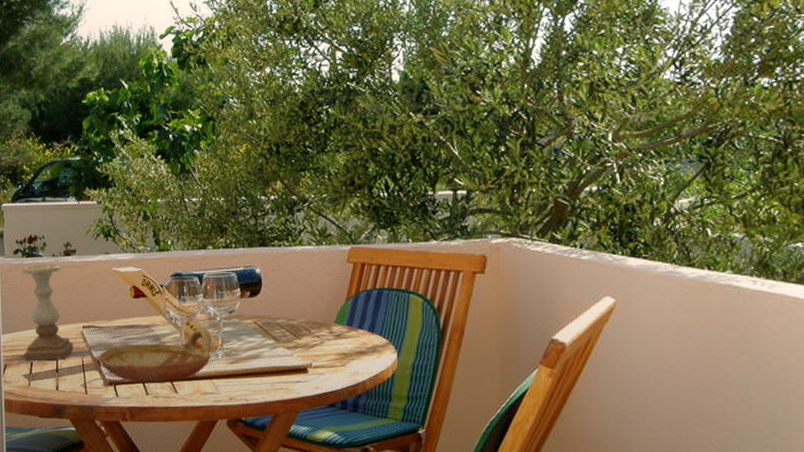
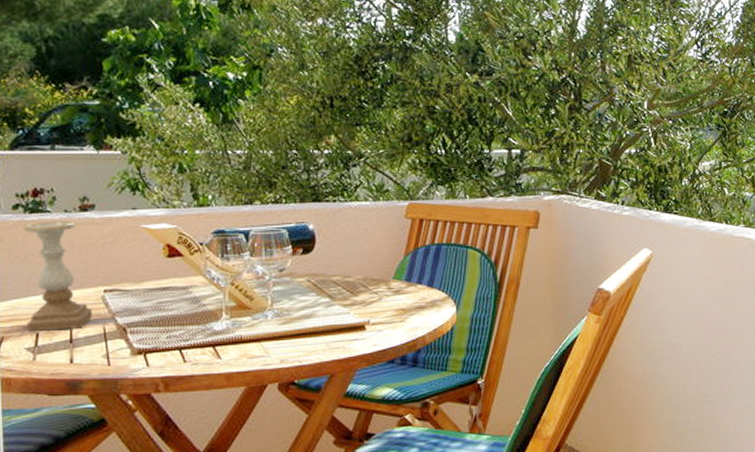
ceramic bowl: present [99,326,211,384] -> none [125,286,259,351]

